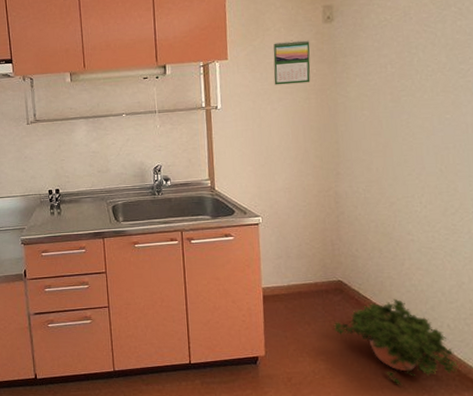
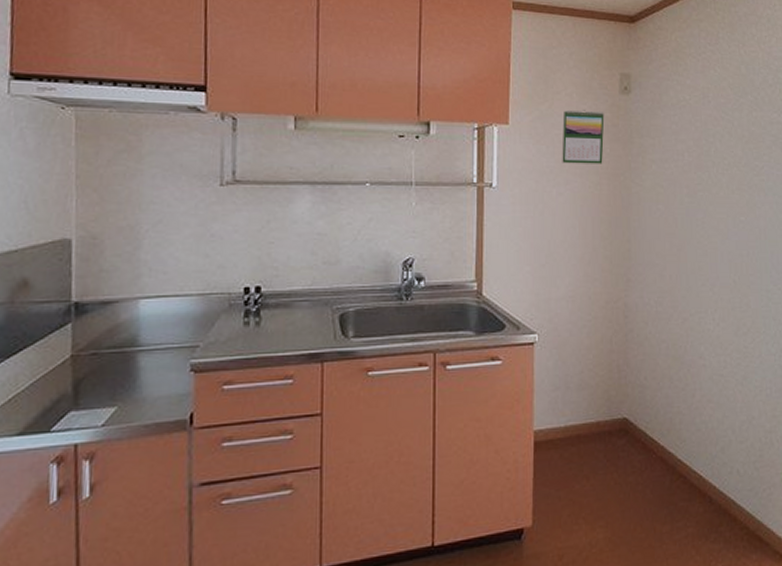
potted plant: present [333,298,459,385] -> none [615,439,748,553]

